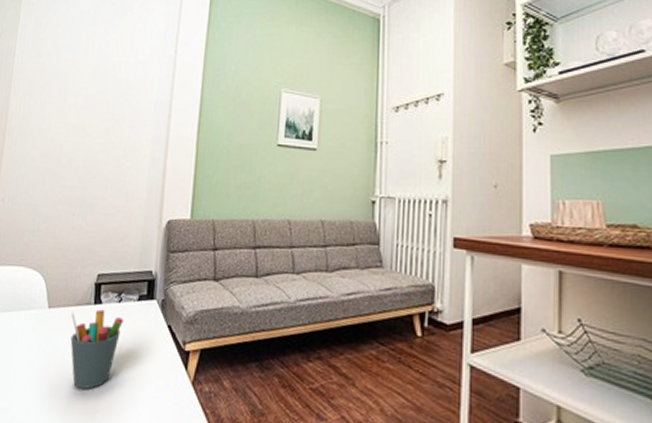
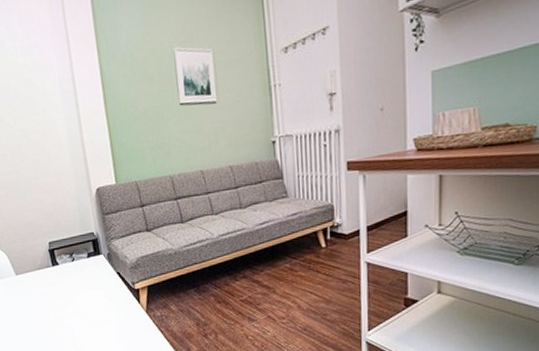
pen holder: present [70,309,123,389] -> none [35,269,80,329]

